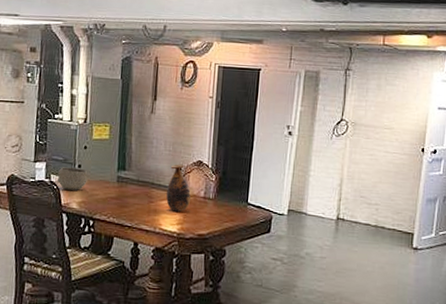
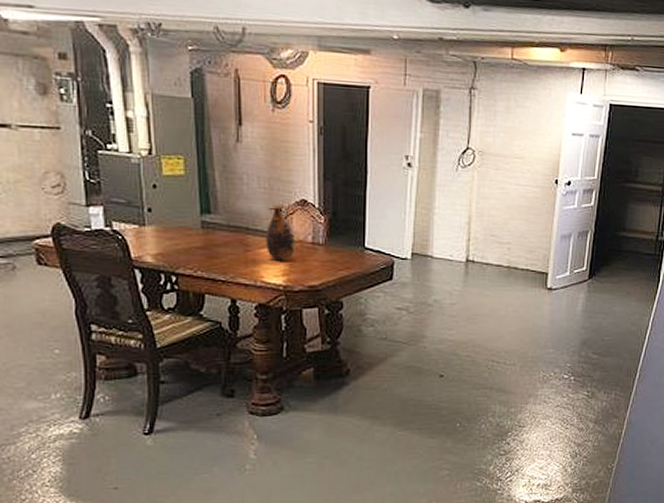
bowl: present [56,167,88,190] -> none [120,211,162,240]

